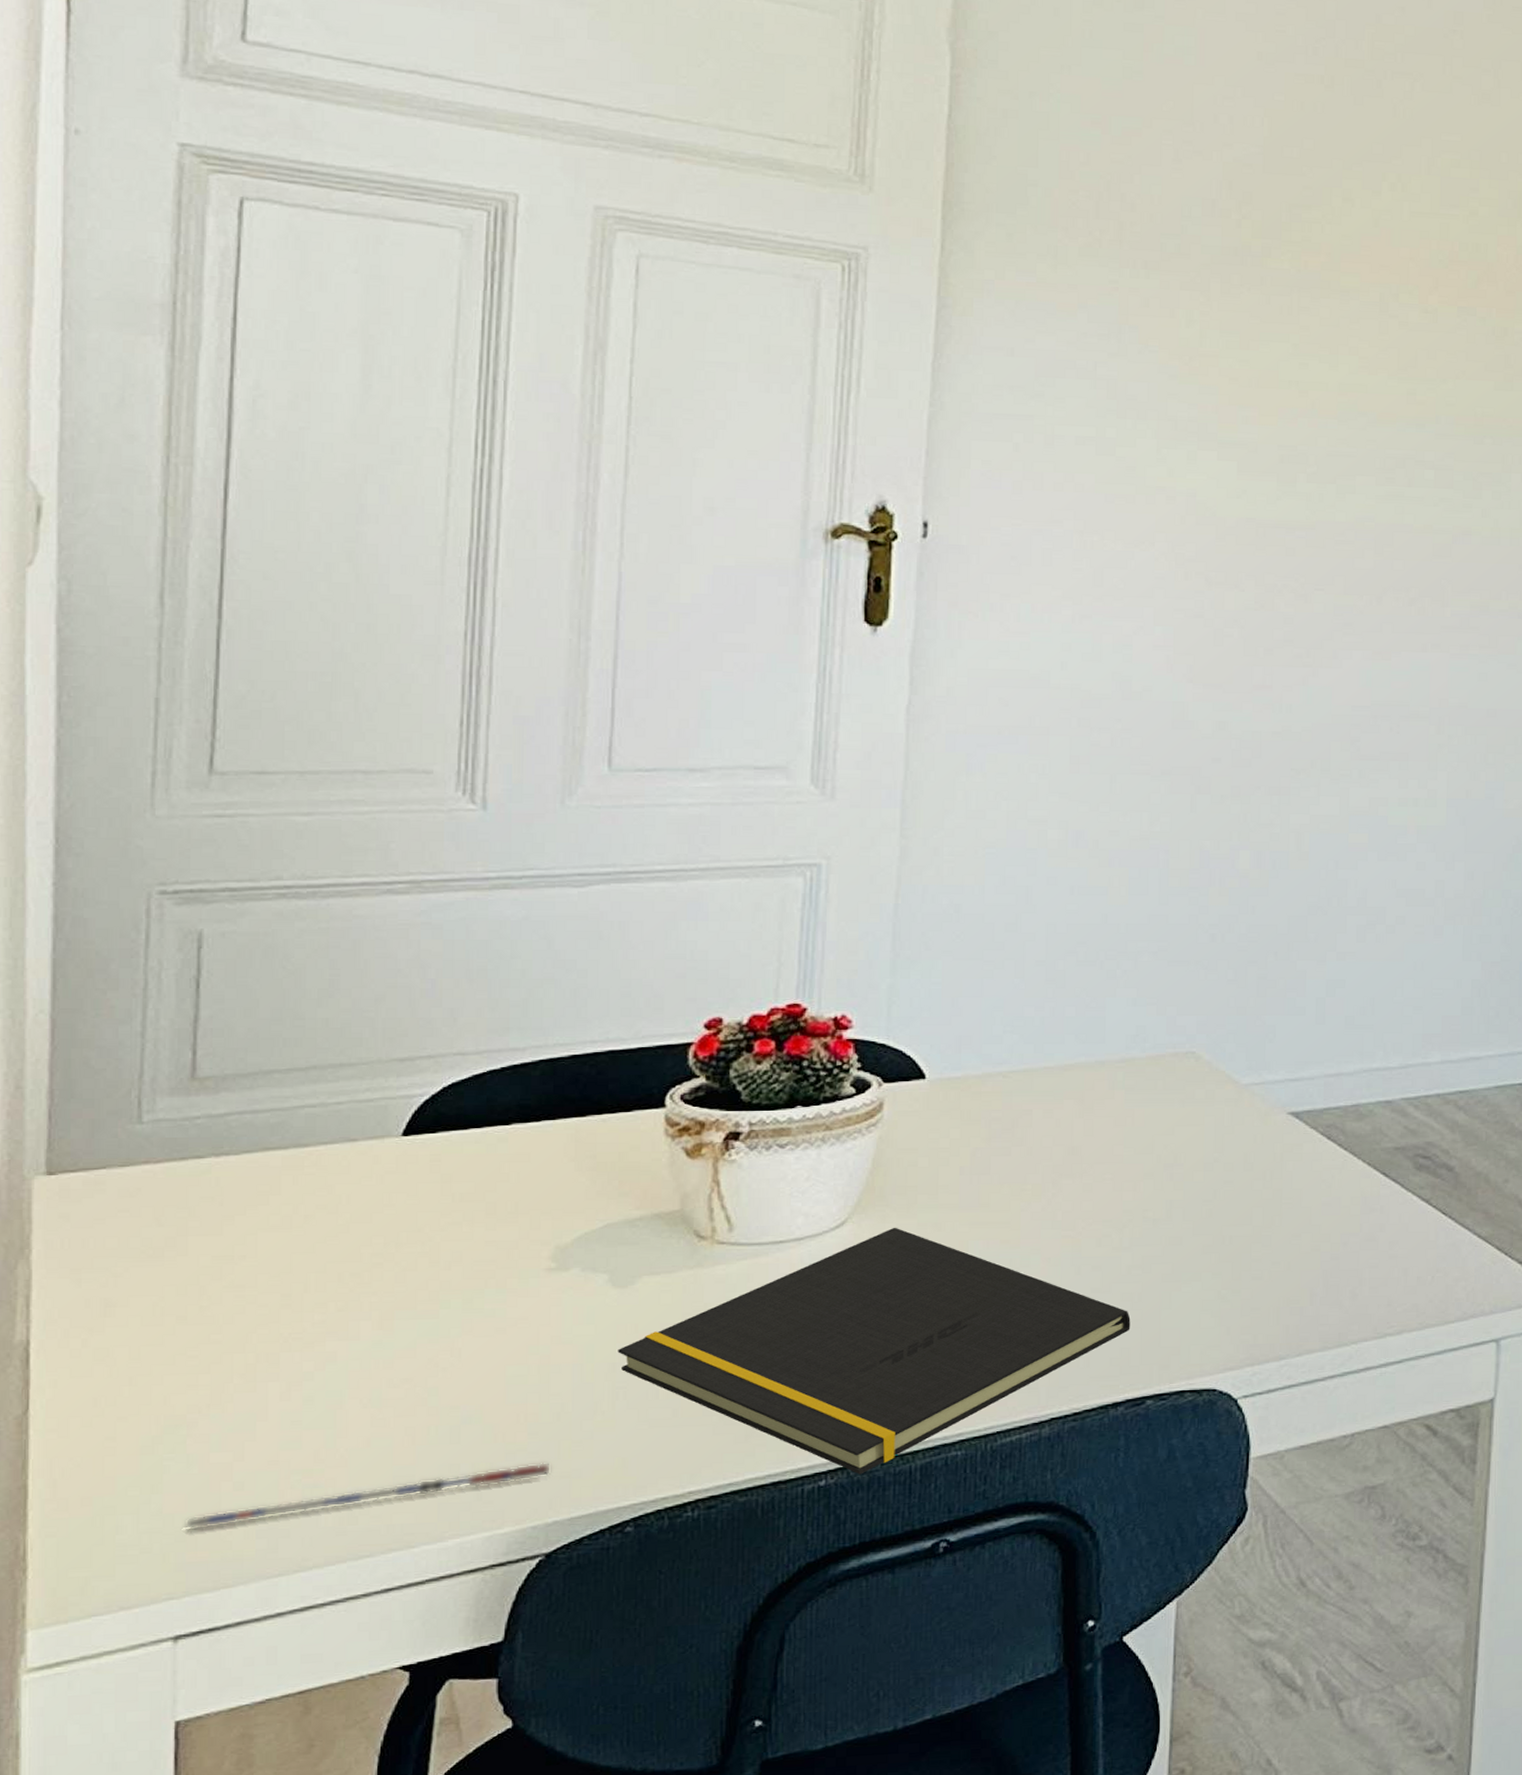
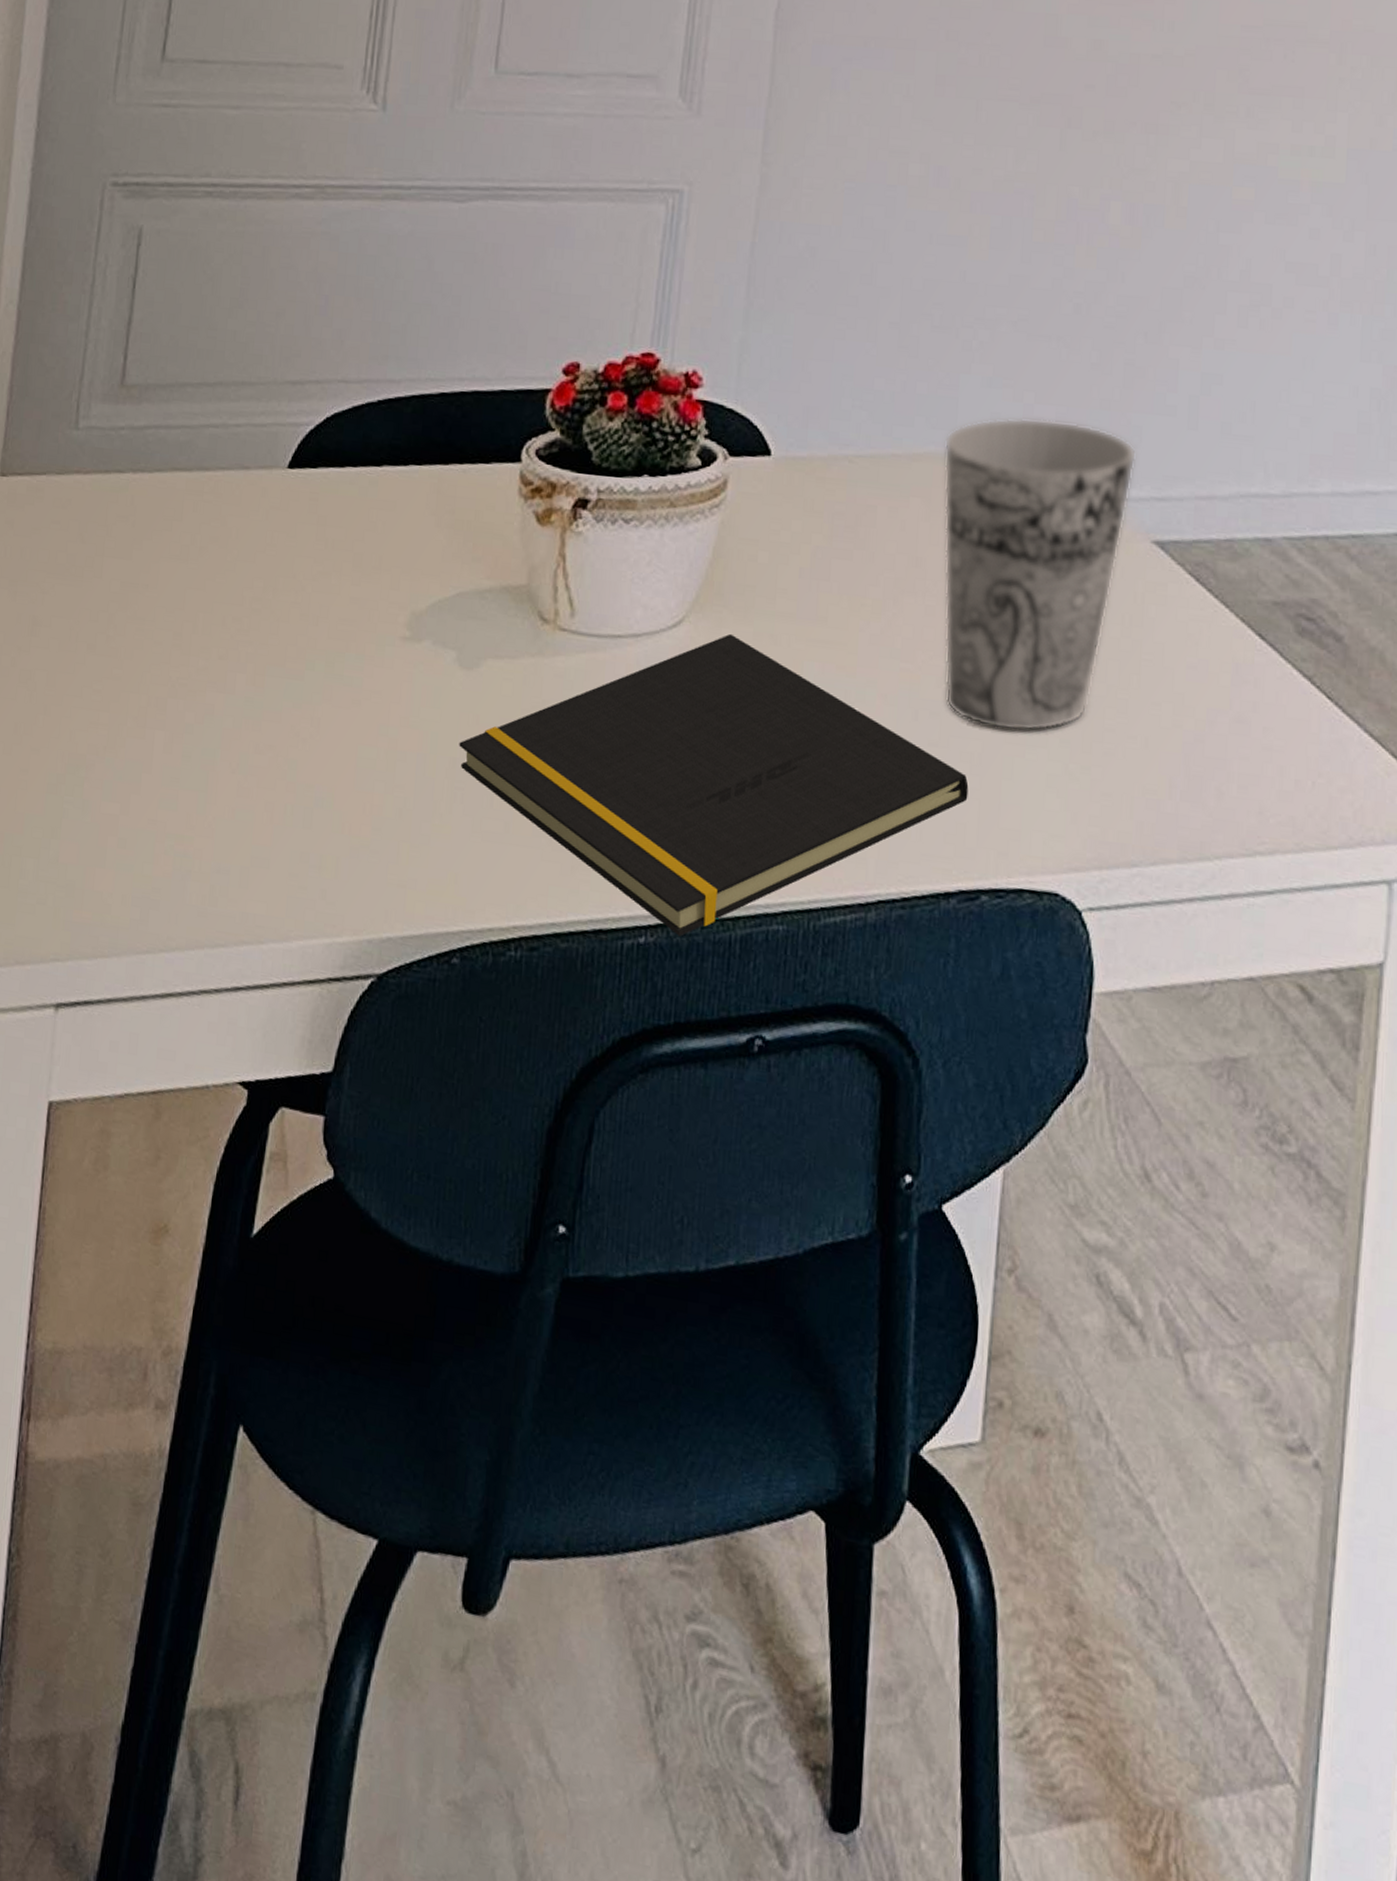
pen: present [184,1462,552,1531] -> none [74,864,390,886]
cup: none [1094,1027,1272,1272] -> present [944,417,1137,732]

